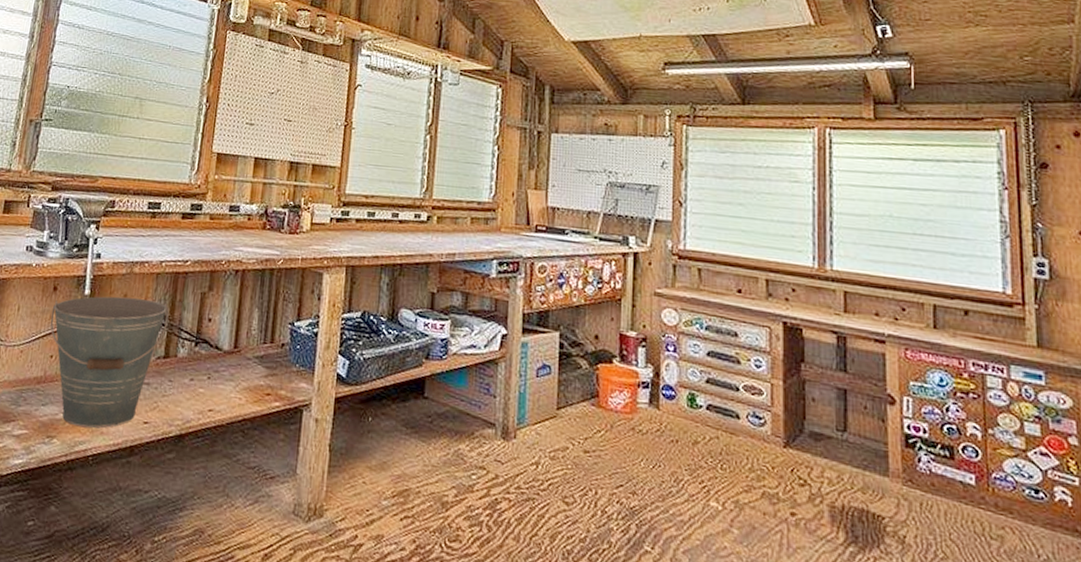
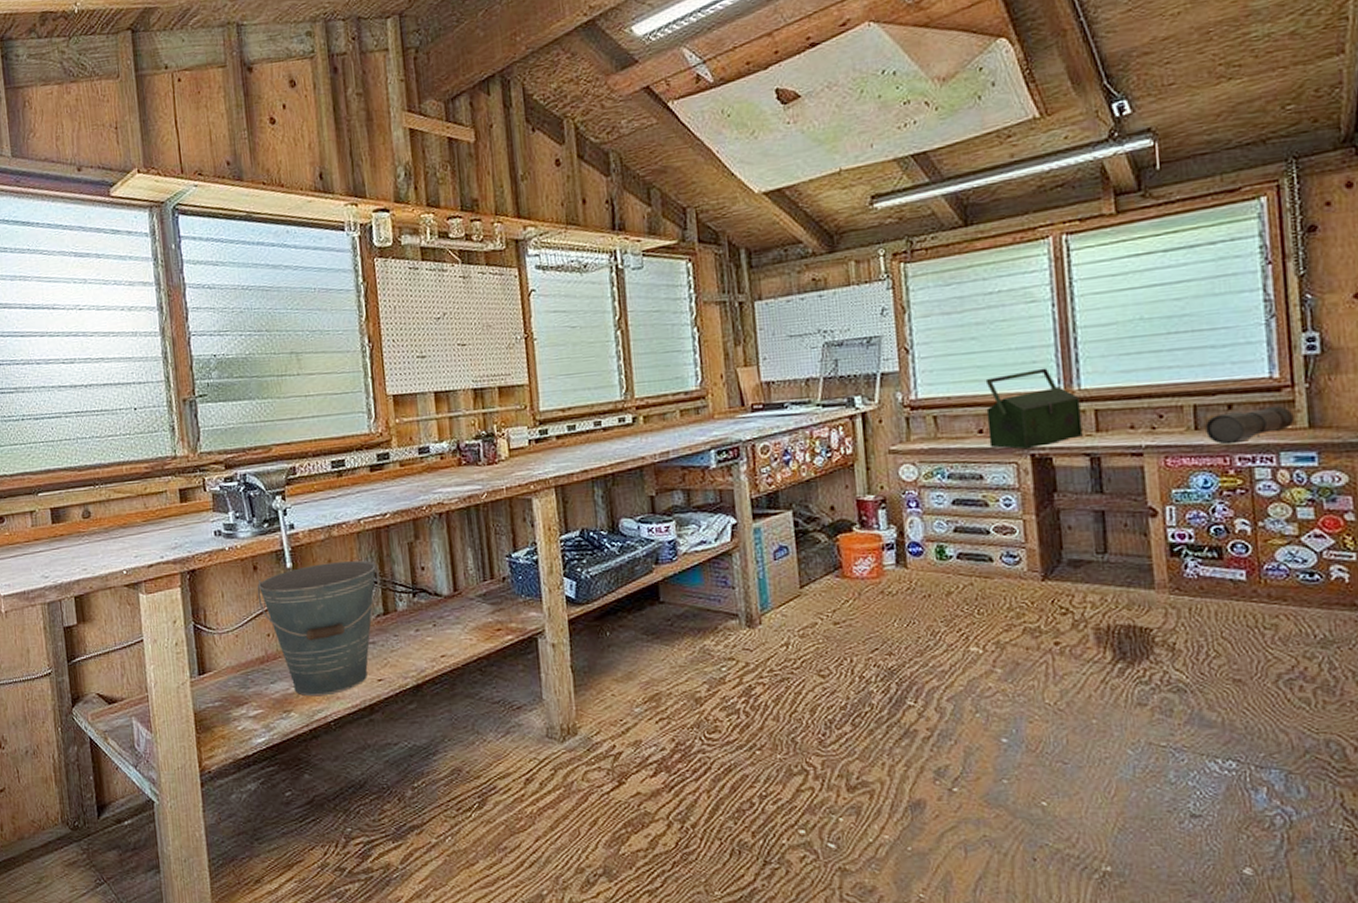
tool box: none [746,243,832,317] -> present [985,368,1083,450]
flashlight: none [943,317,1025,349] -> present [1205,405,1295,445]

